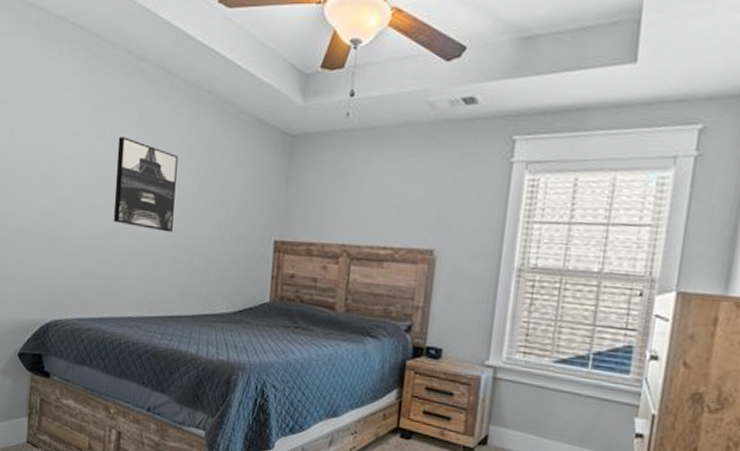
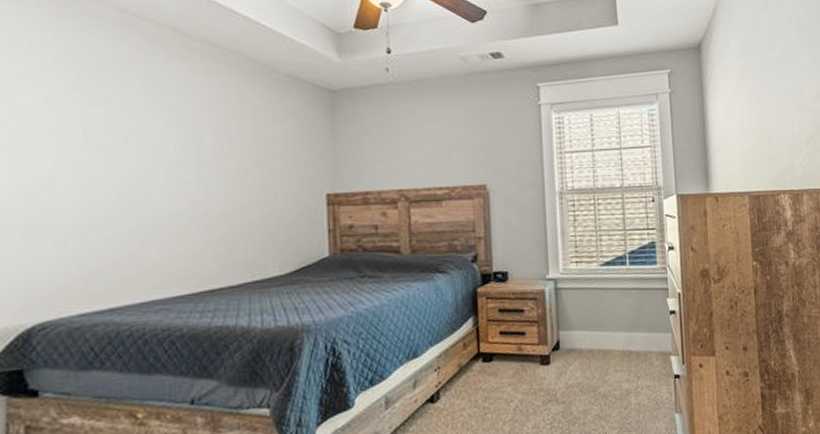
wall art: present [113,137,178,232] -> none [117,101,202,199]

